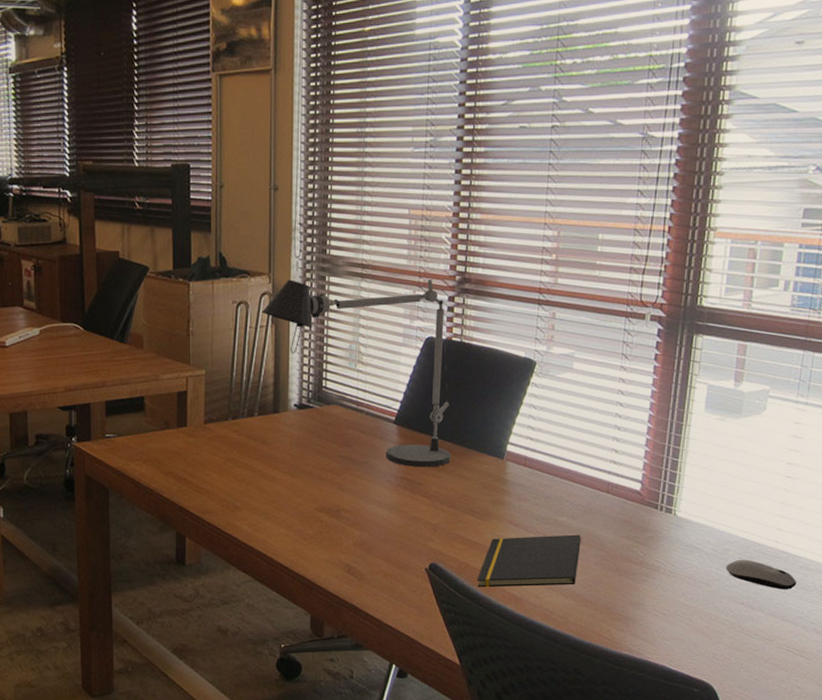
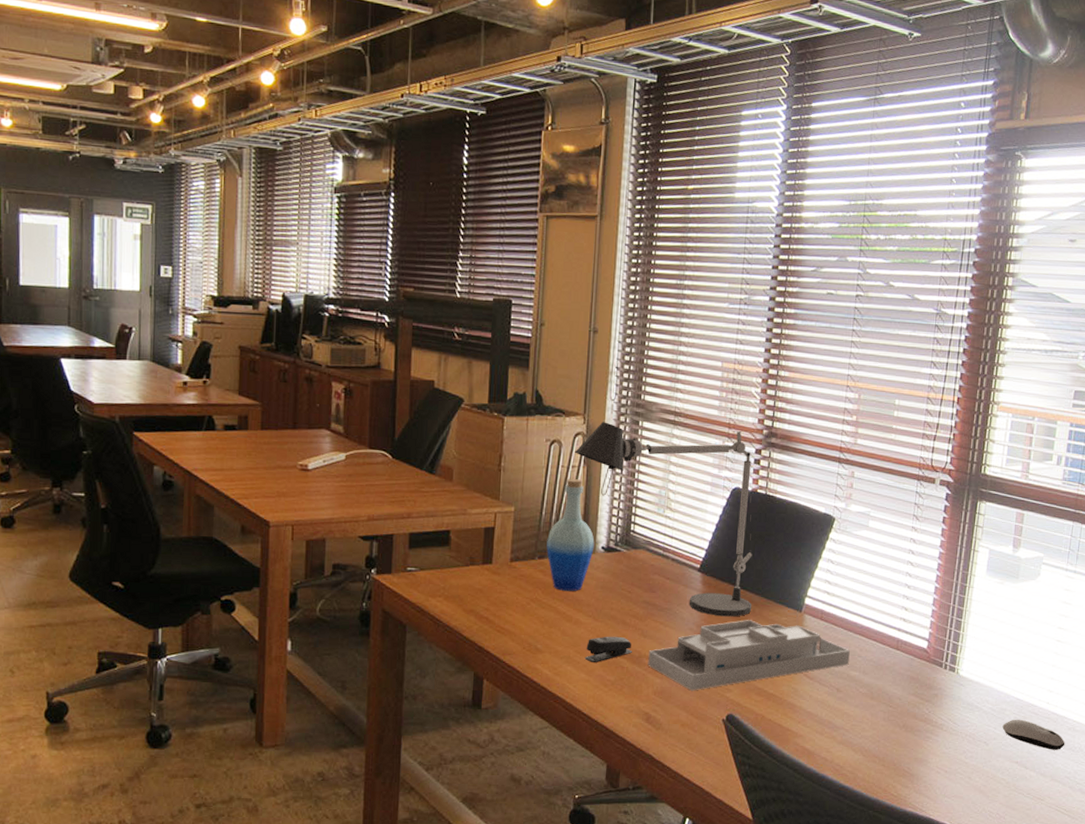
bottle: none [239,339,287,449] -> present [546,479,595,591]
stapler: none [283,491,330,517] -> present [584,636,632,662]
desk organizer: none [346,469,557,542] -> present [648,620,850,691]
notepad: present [476,534,581,588] -> none [772,689,872,741]

